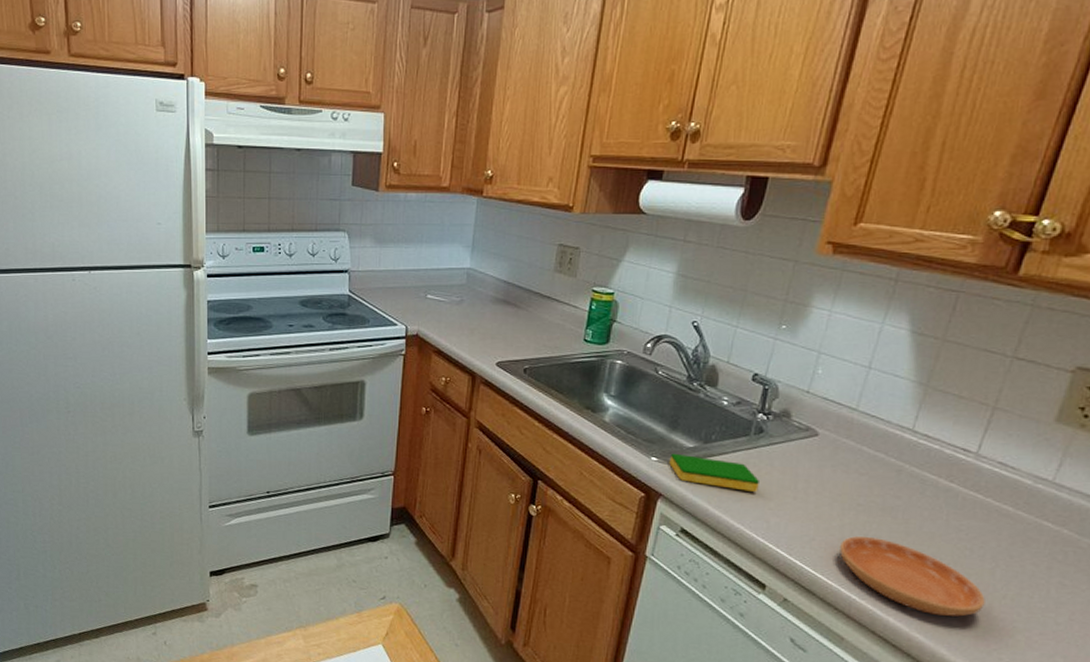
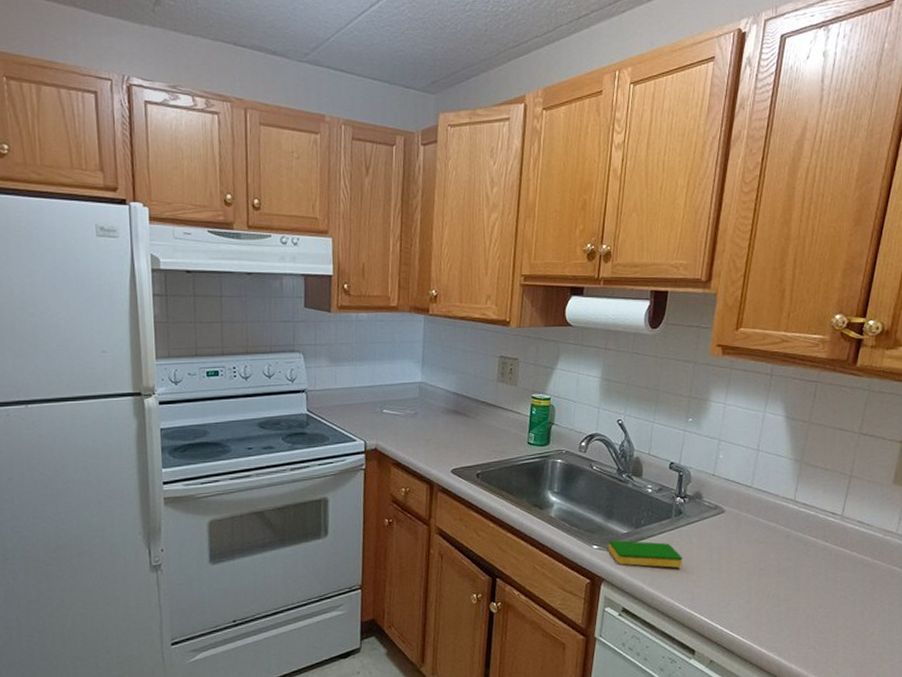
saucer: present [840,536,985,617] -> none [750,596,859,658]

